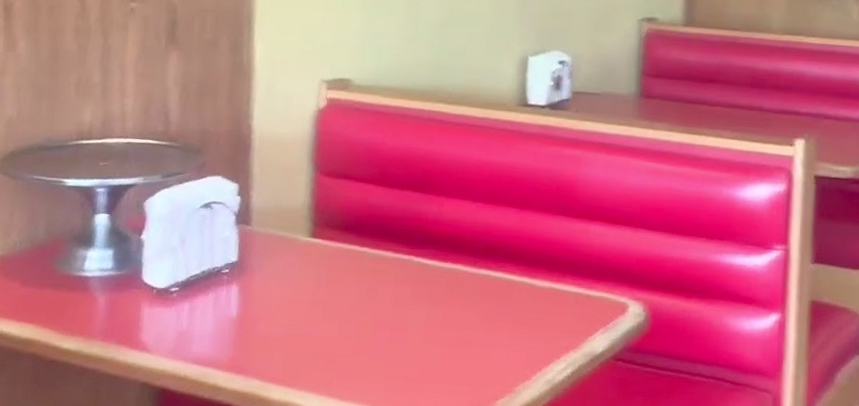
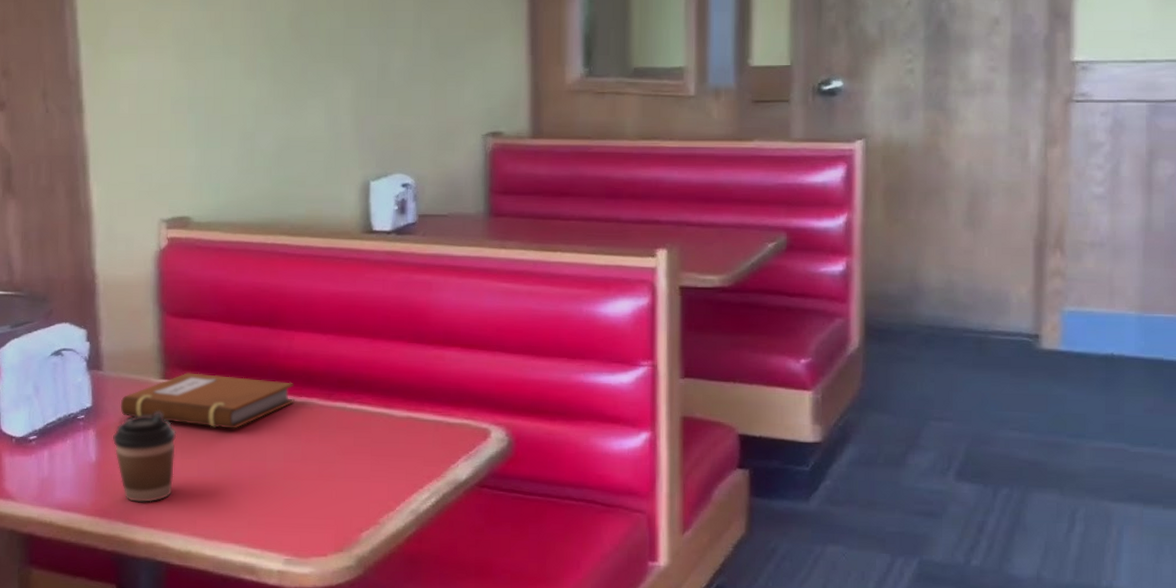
coffee cup: none [255,269,321,361] -> present [112,411,177,502]
notebook: none [266,232,440,291] -> present [120,373,294,429]

